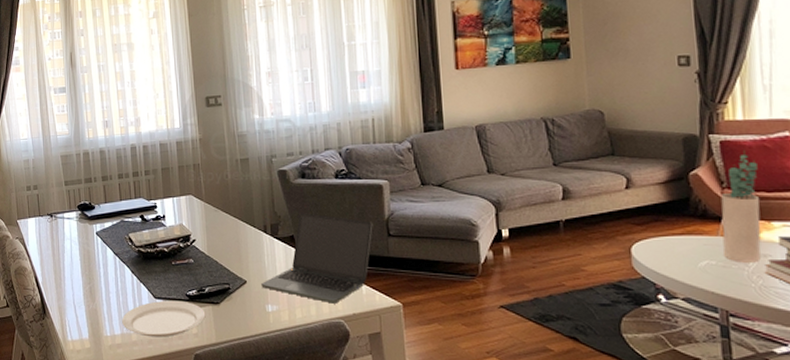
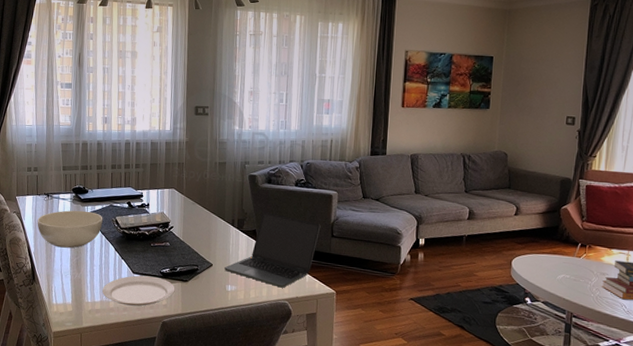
bowl: none [42,230,115,275] -> present [37,210,103,248]
vase: present [721,149,762,263] -> none [576,193,609,279]

